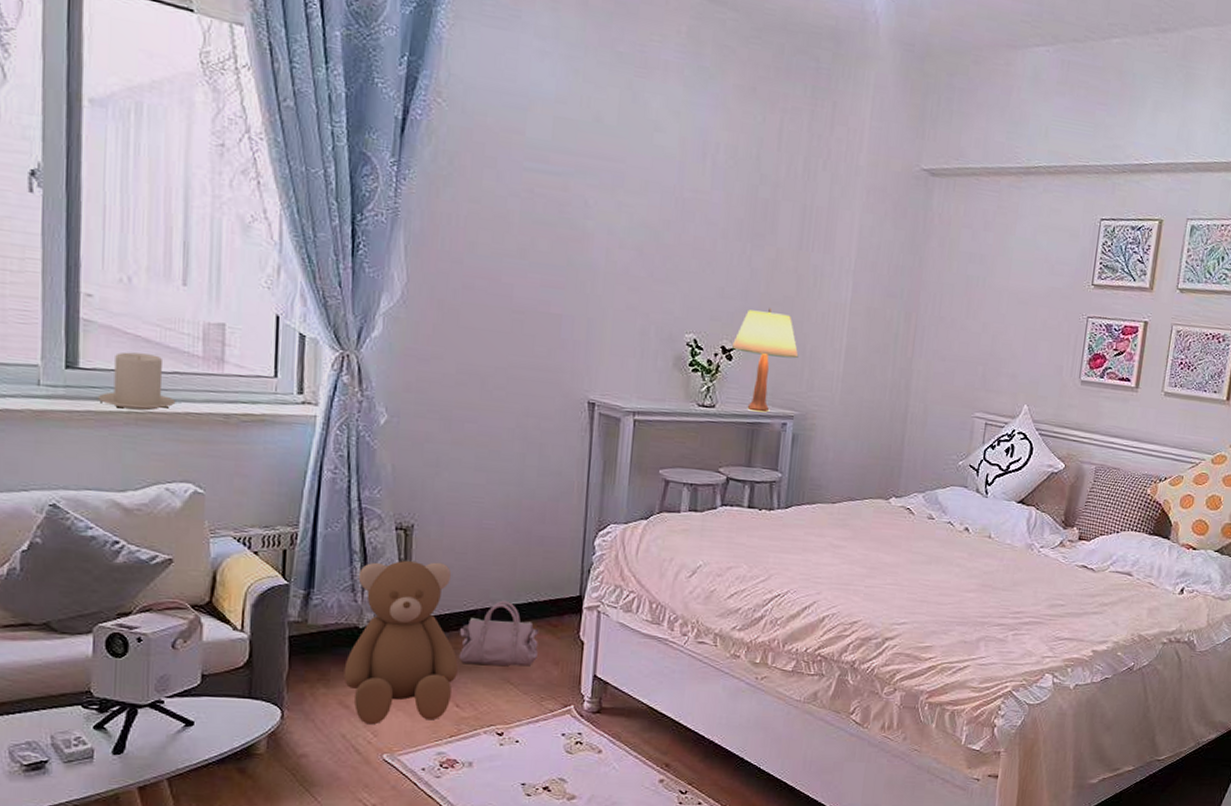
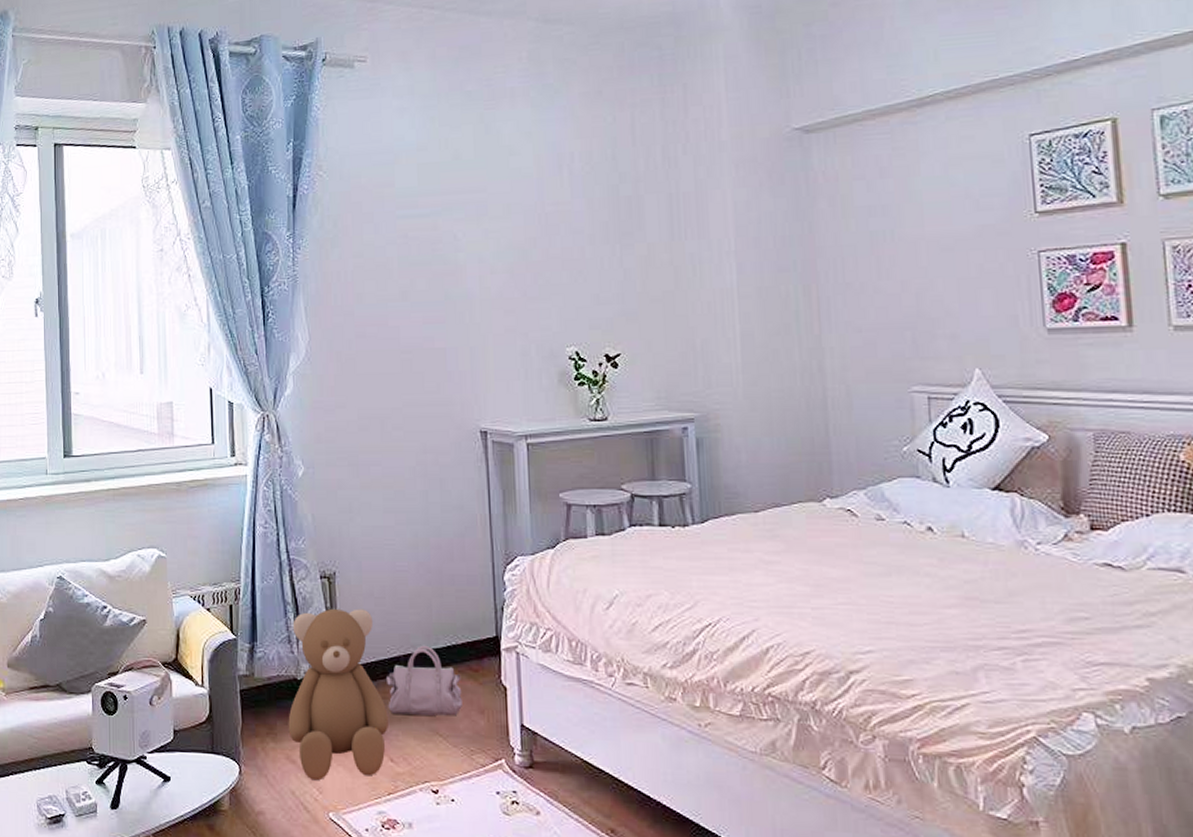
candle: present [97,352,176,411] -> none [86,437,141,487]
table lamp: present [731,308,799,411] -> none [615,306,689,417]

